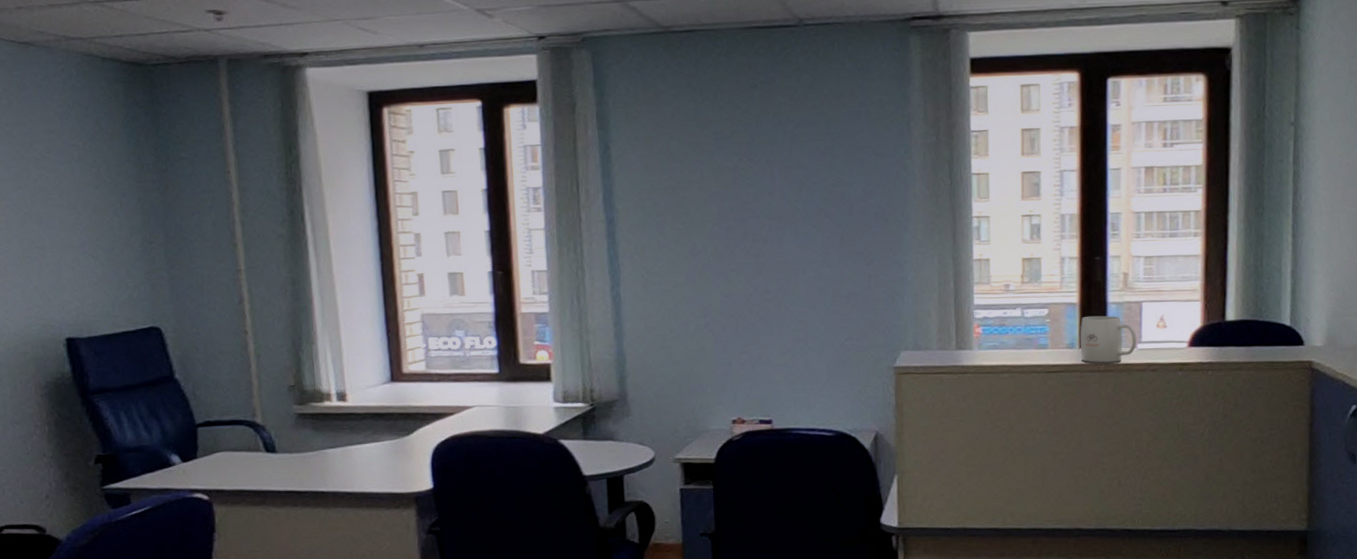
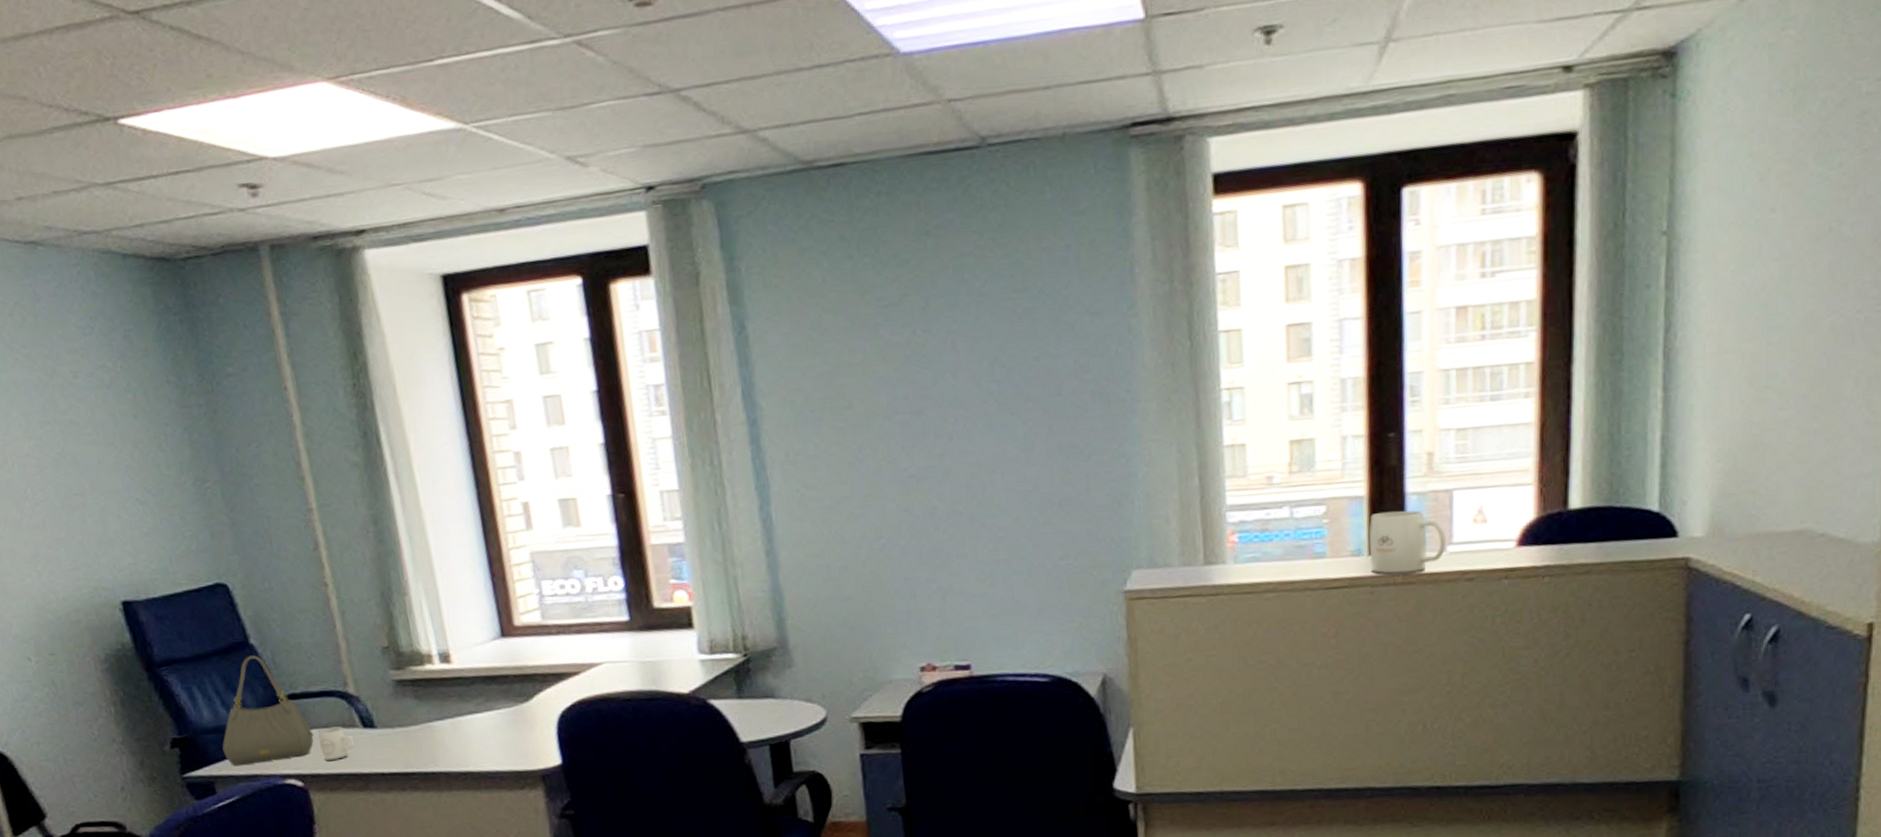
handbag: none [140,388,222,480] -> present [222,655,314,765]
mug: none [226,450,258,479] -> present [318,726,355,760]

